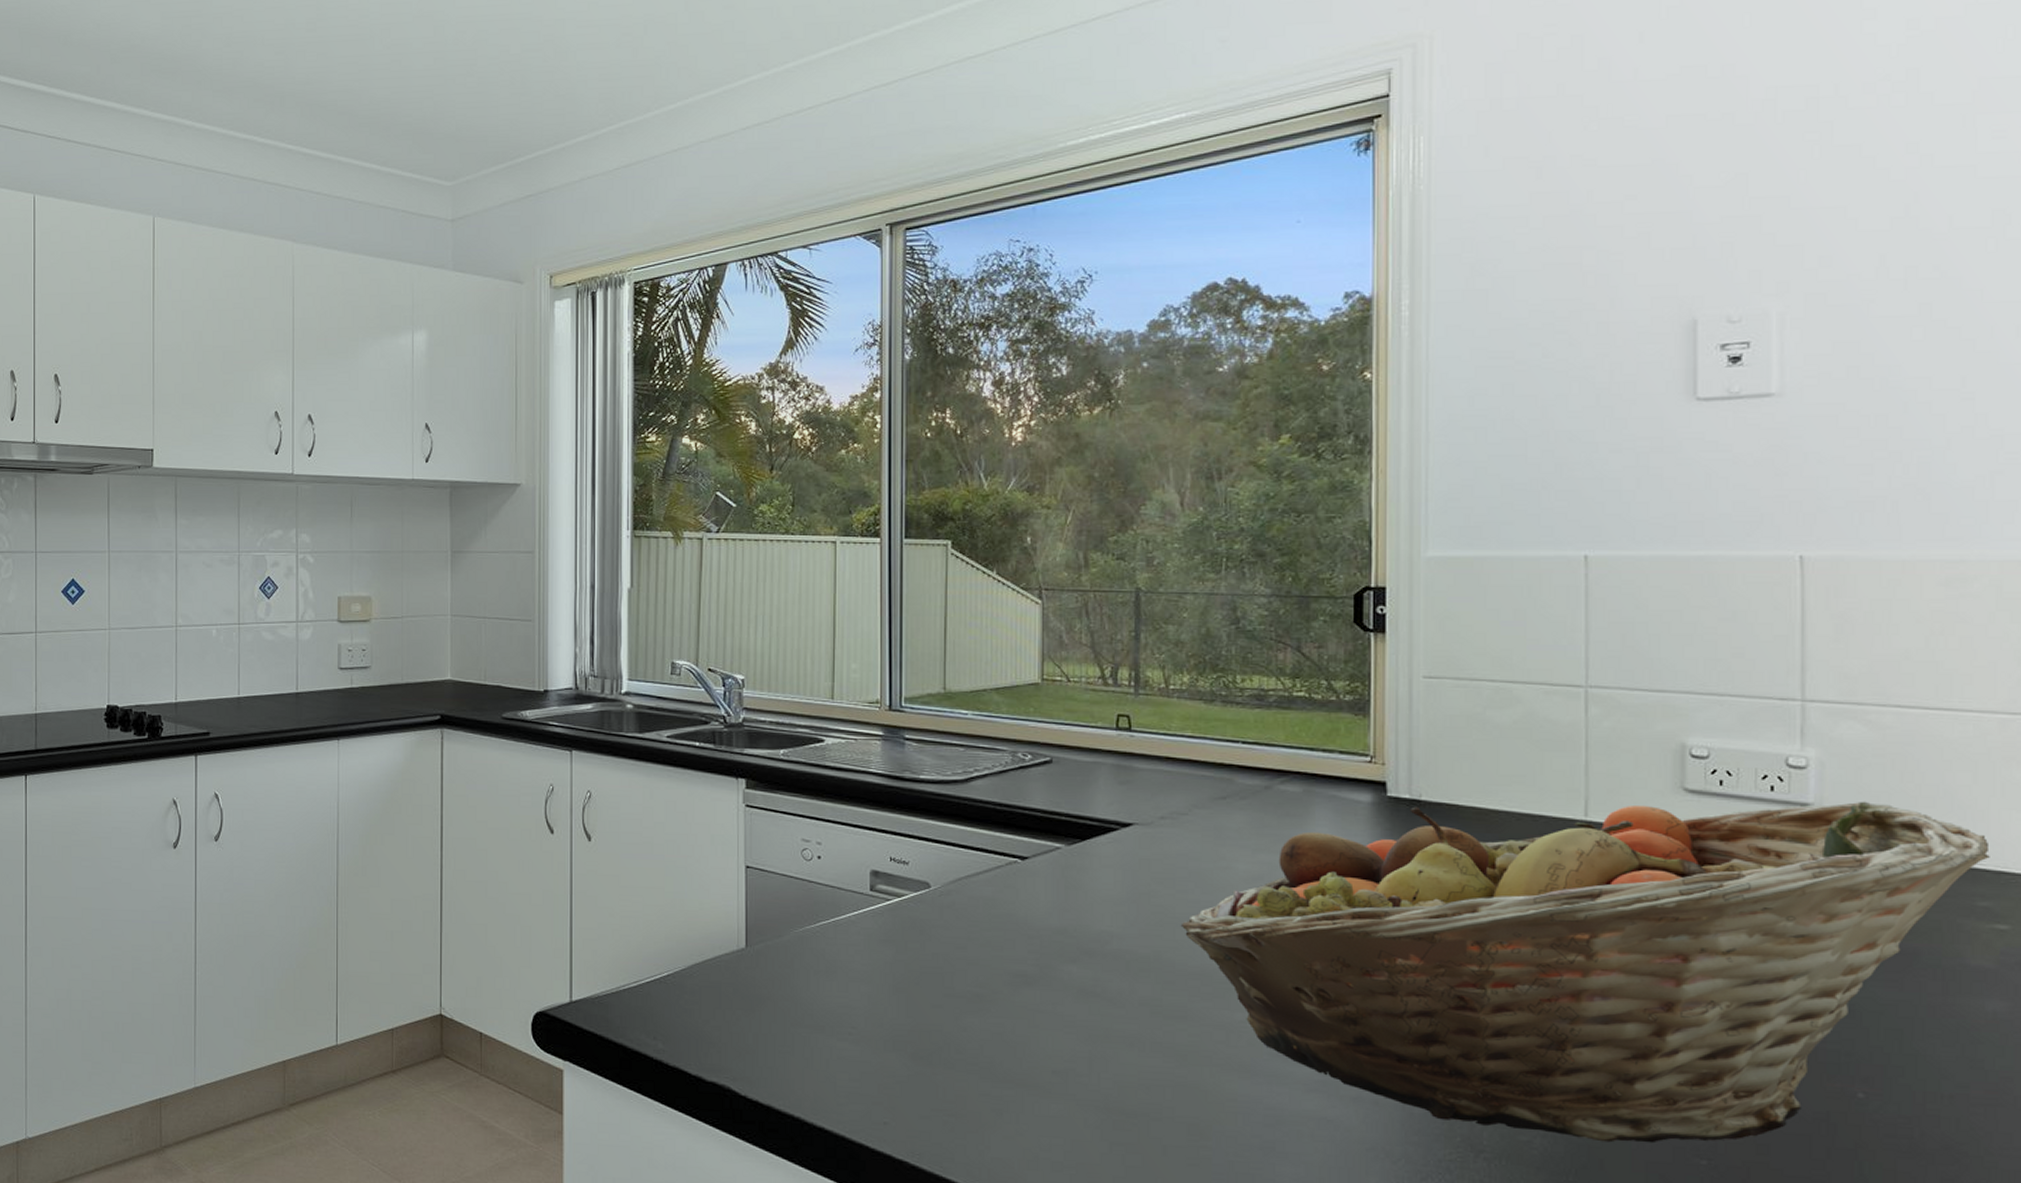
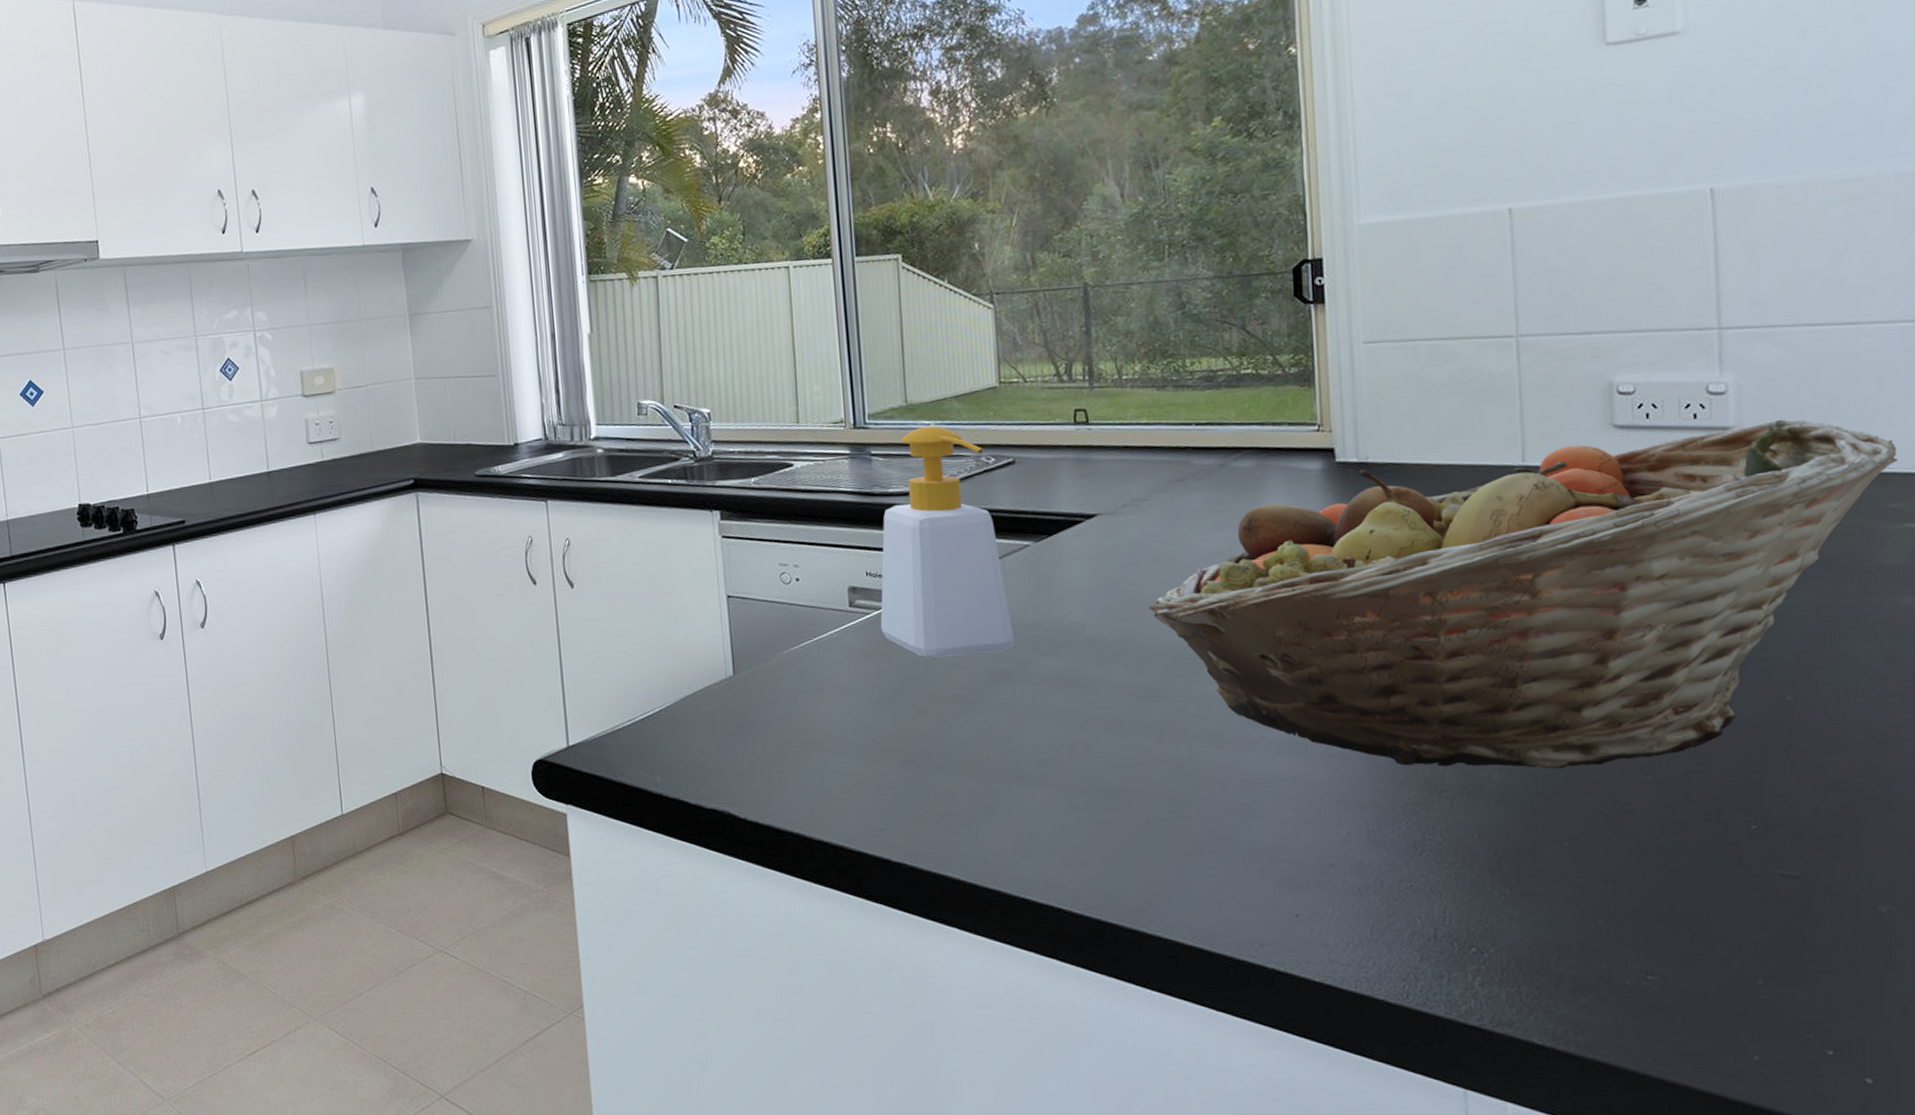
soap bottle: none [900,715,1038,953] -> present [880,425,1015,658]

